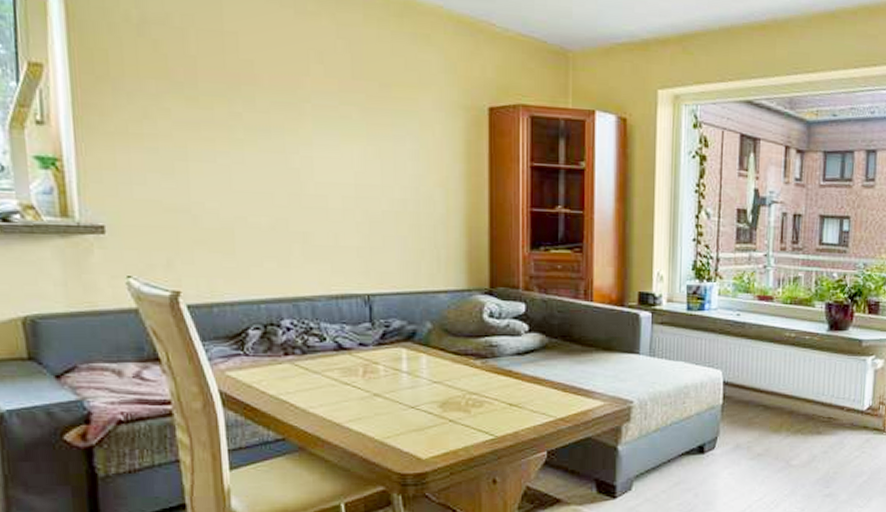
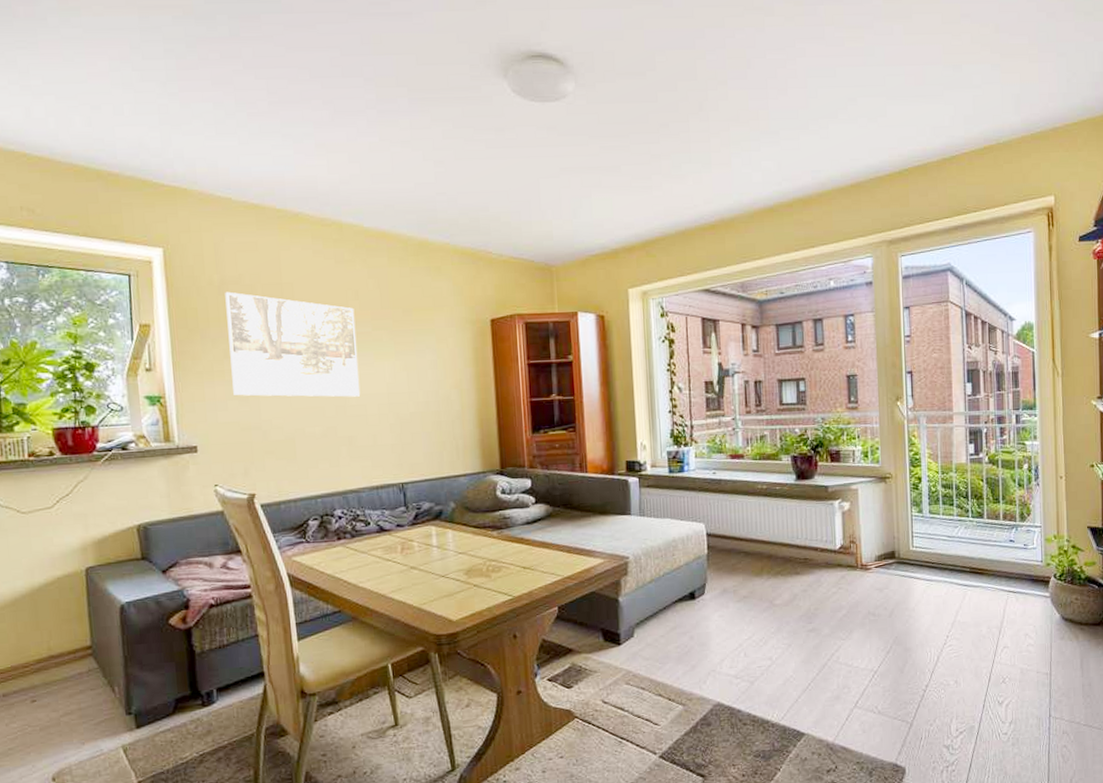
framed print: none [146,33,321,185] -> present [225,291,361,397]

